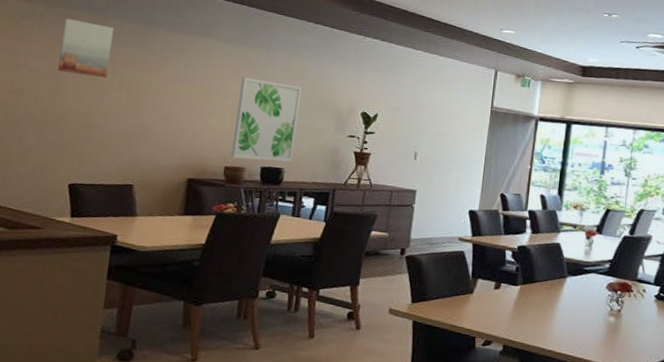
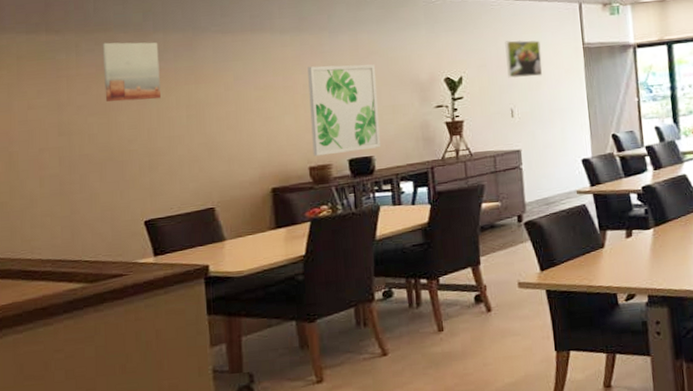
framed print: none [418,90,454,128] -> present [505,40,543,79]

